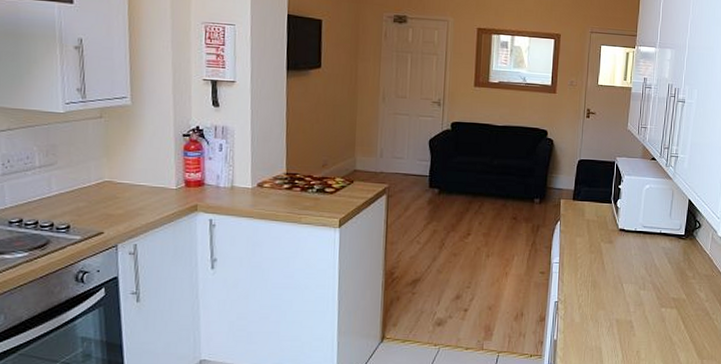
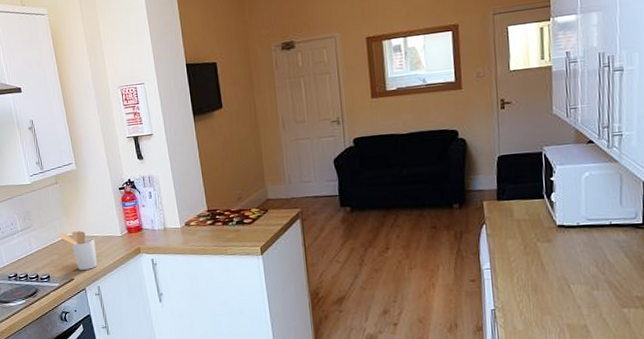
utensil holder: none [92,176,140,223] -> present [58,231,97,270]

